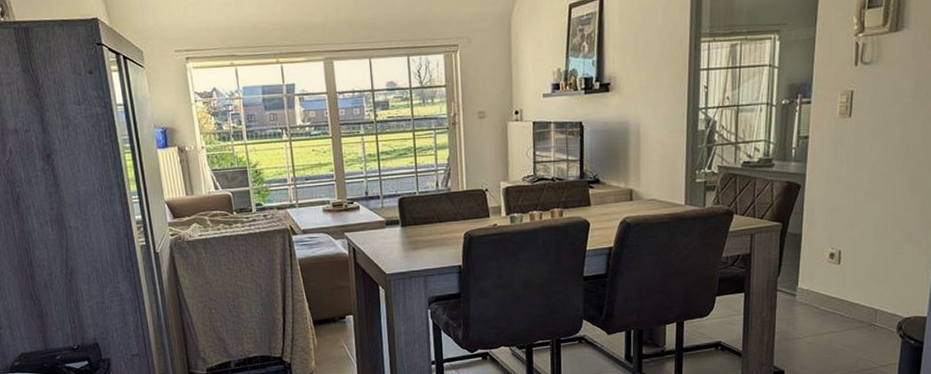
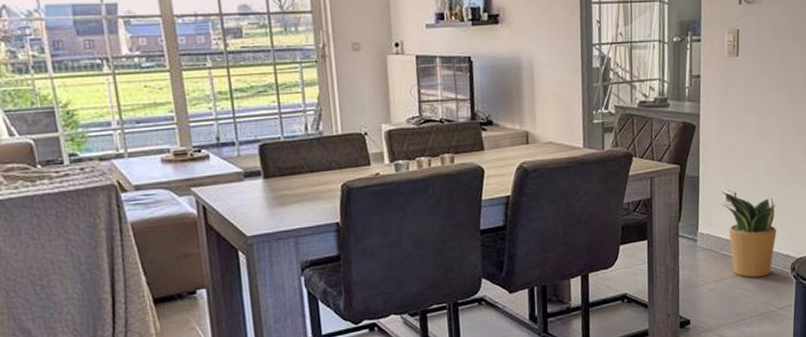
potted plant: none [824,249,885,335] -> present [721,191,777,278]

